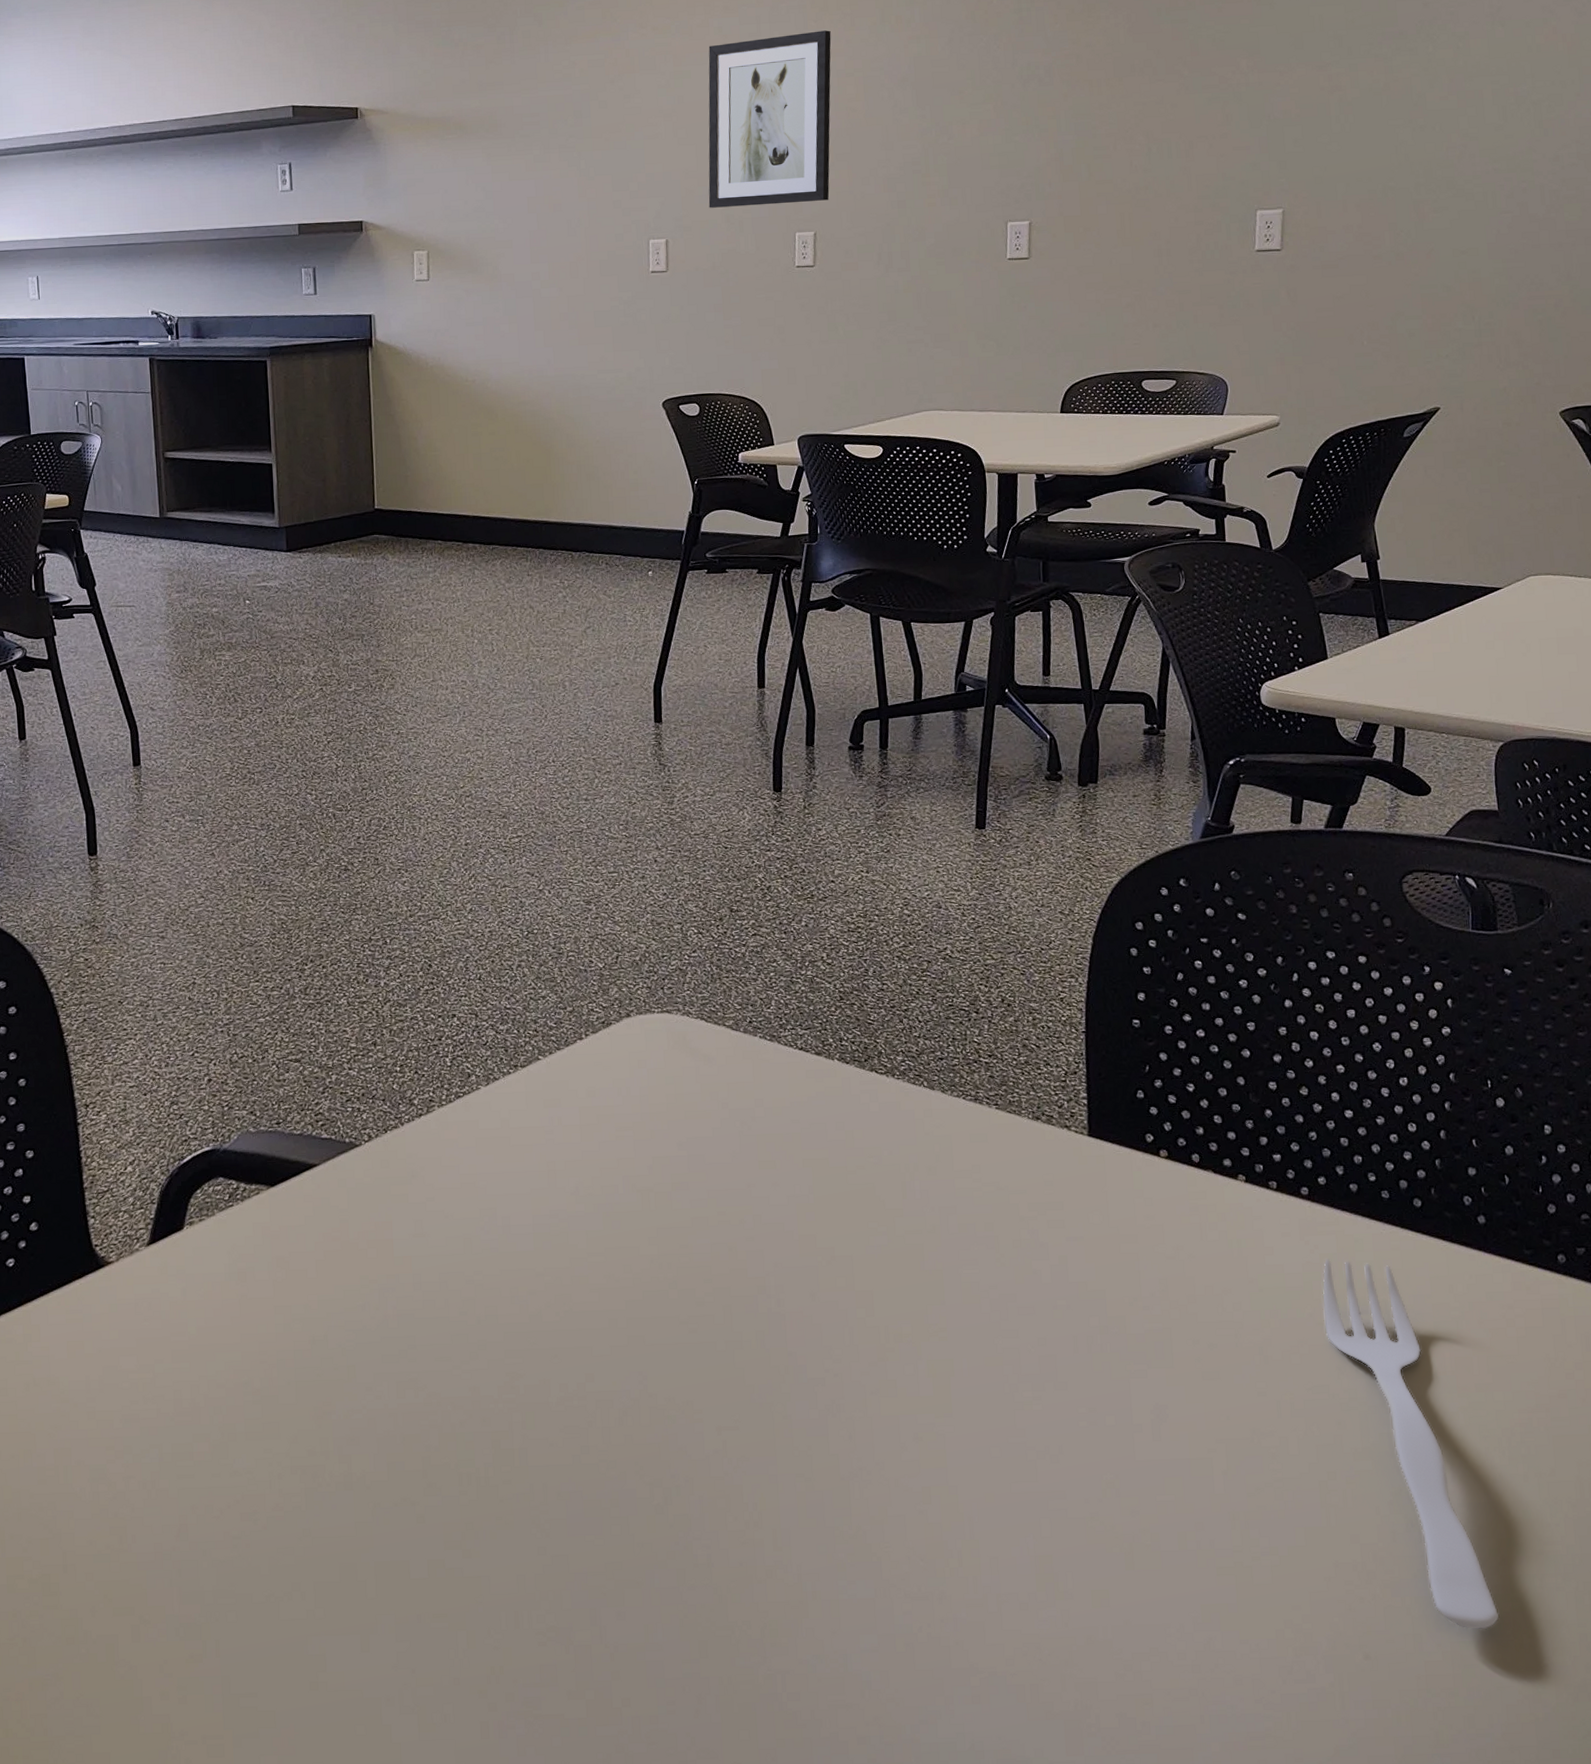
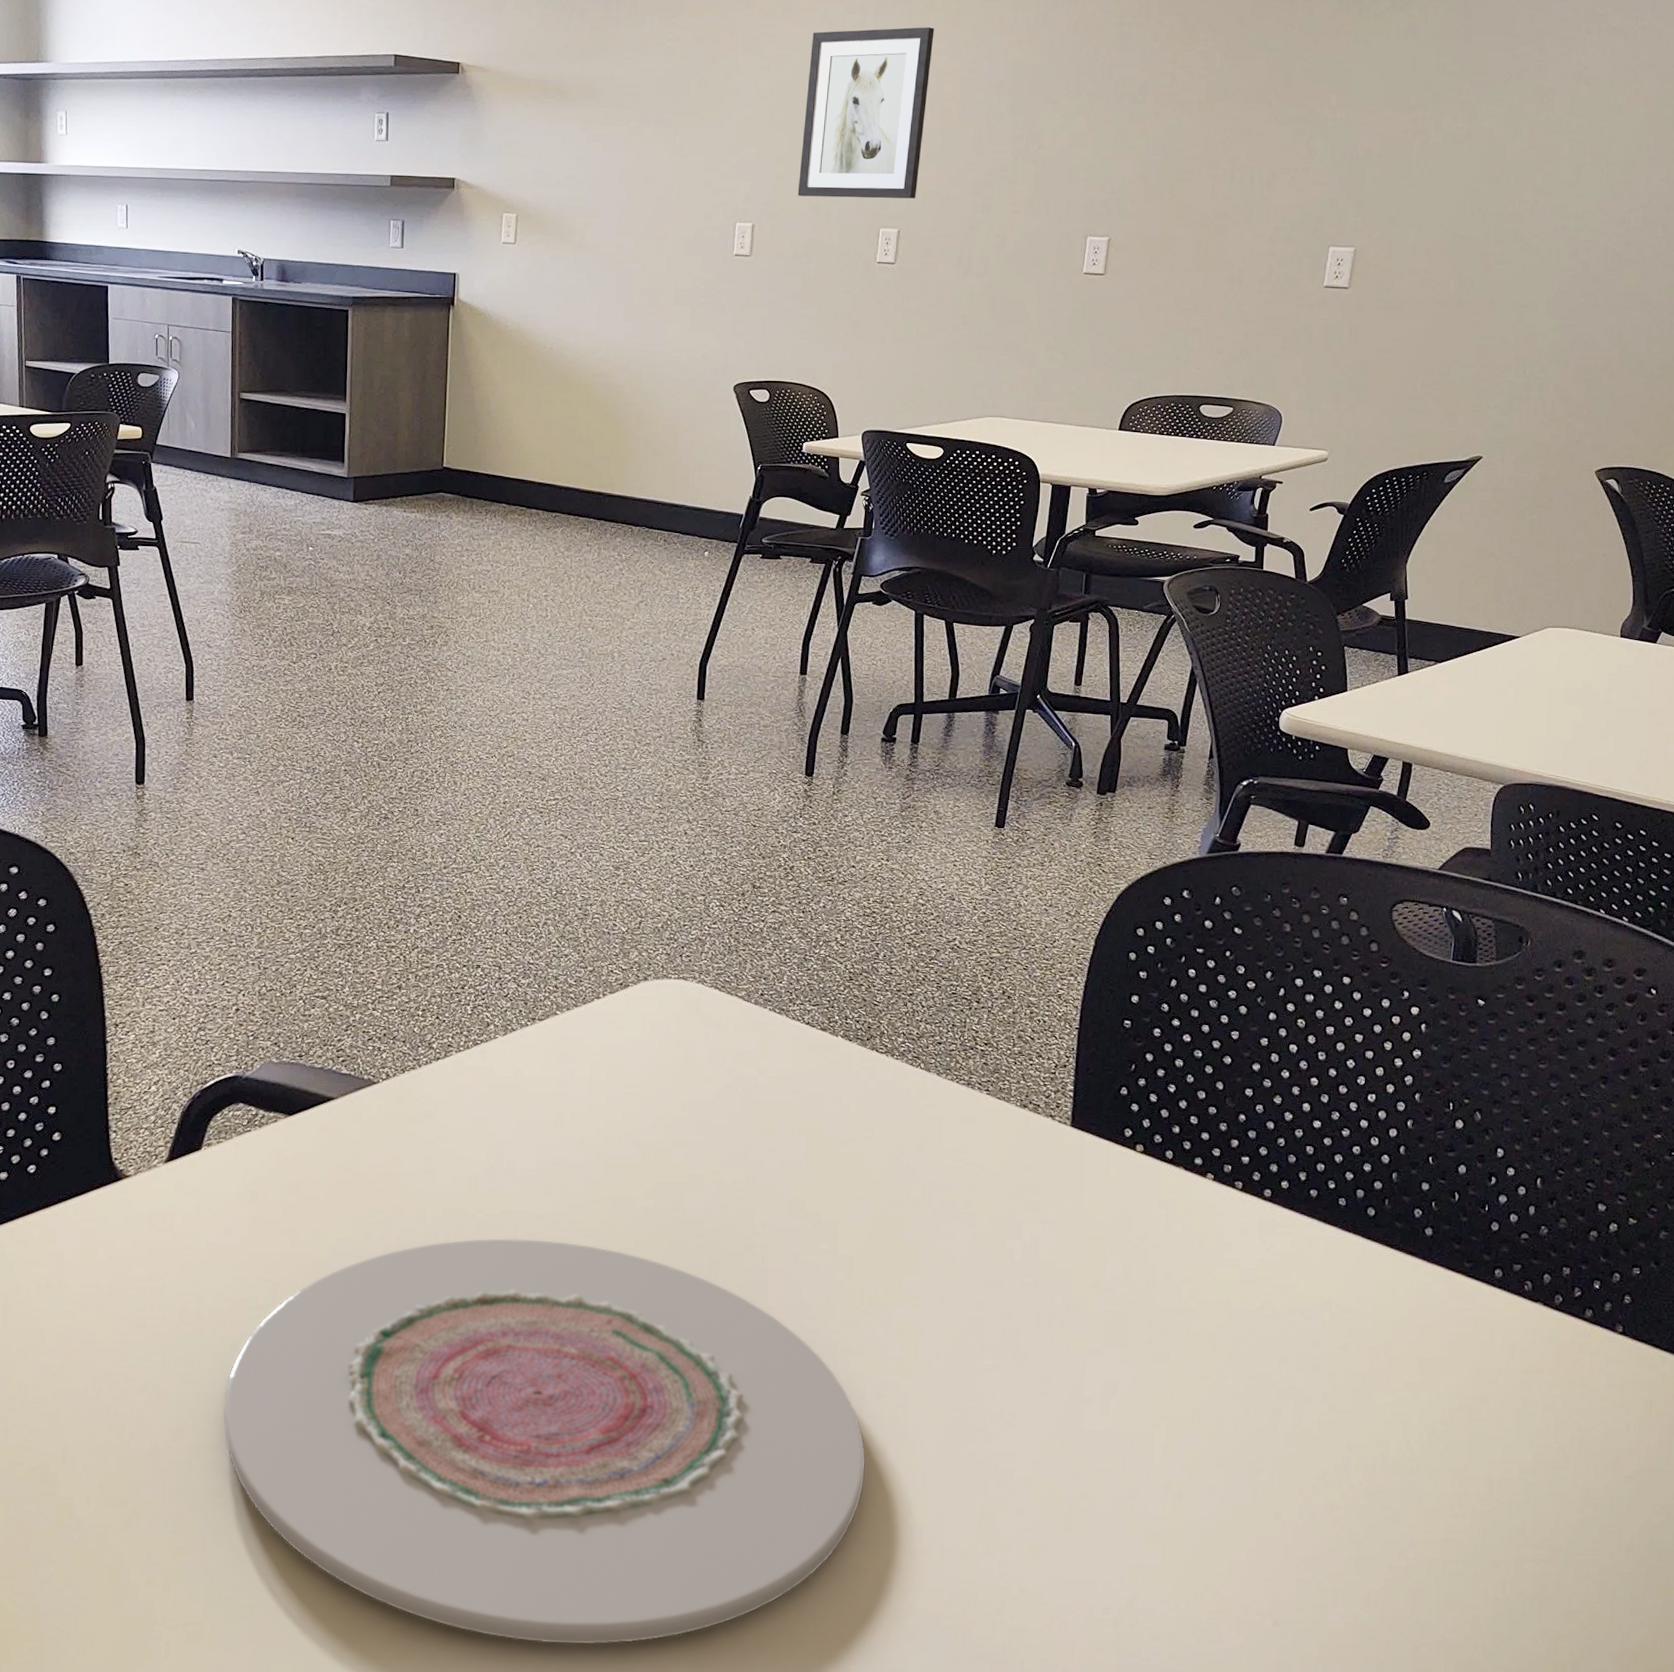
plate: none [227,1297,909,1732] -> present [223,1238,866,1645]
fork: present [1322,1258,1500,1630] -> none [1272,1256,1402,1606]

